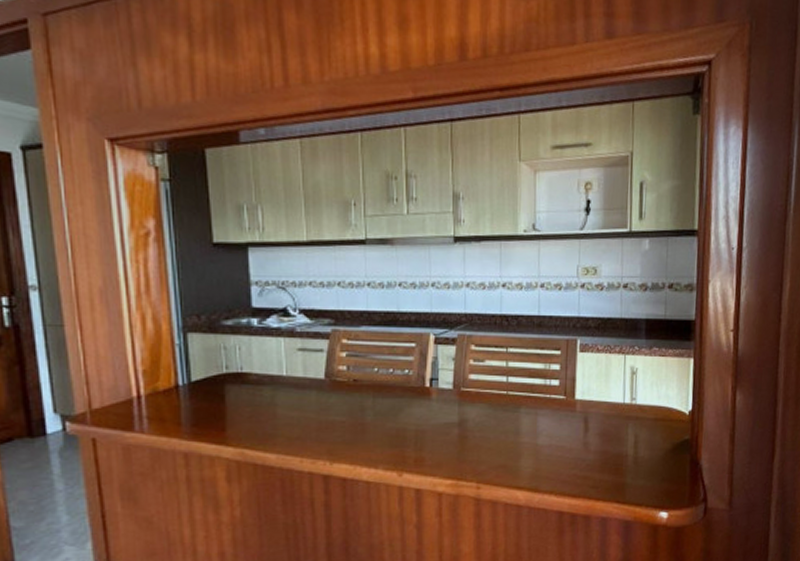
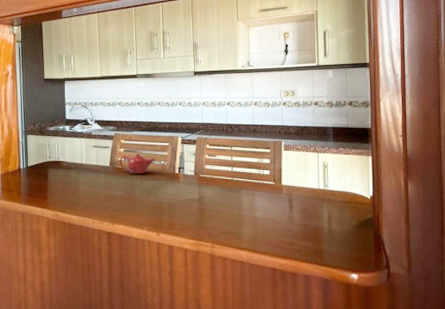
teapot: none [339,359,396,390] -> present [119,154,156,174]

